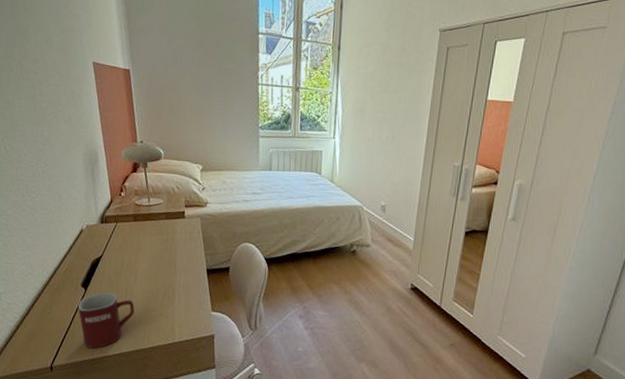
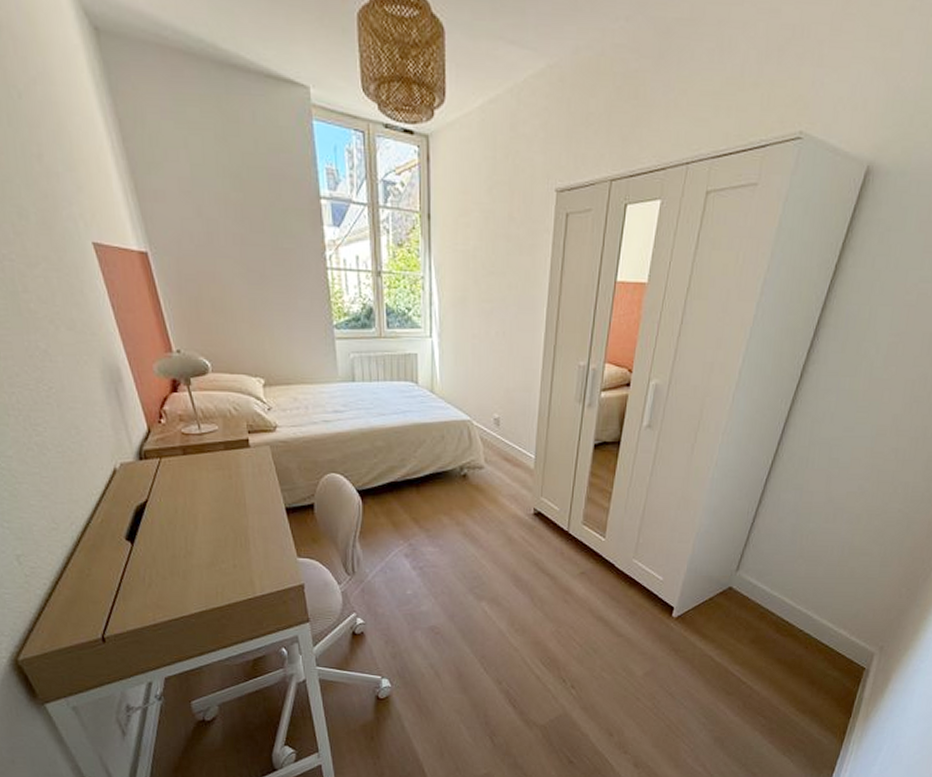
mug: present [77,292,135,349] -> none [125,544,200,612]

